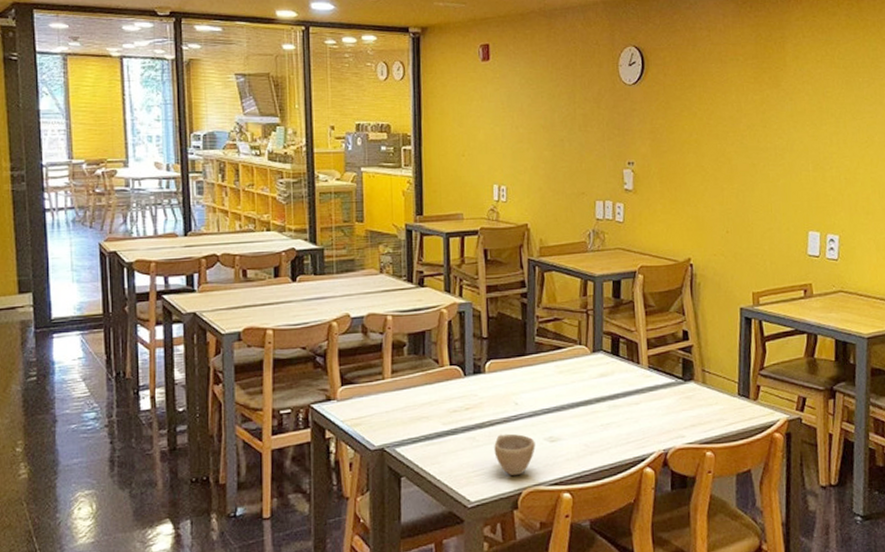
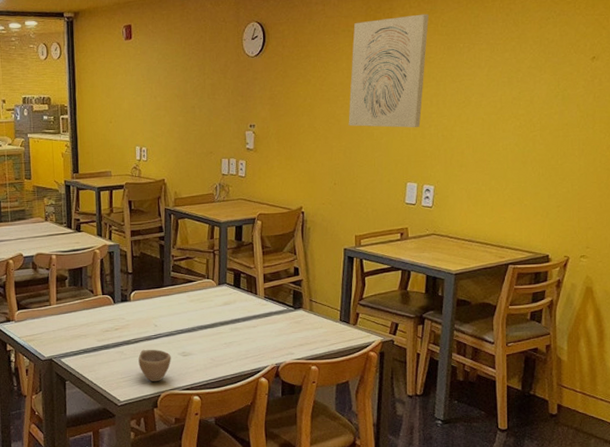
wall art: none [740,44,824,170] -> present [348,13,429,128]

